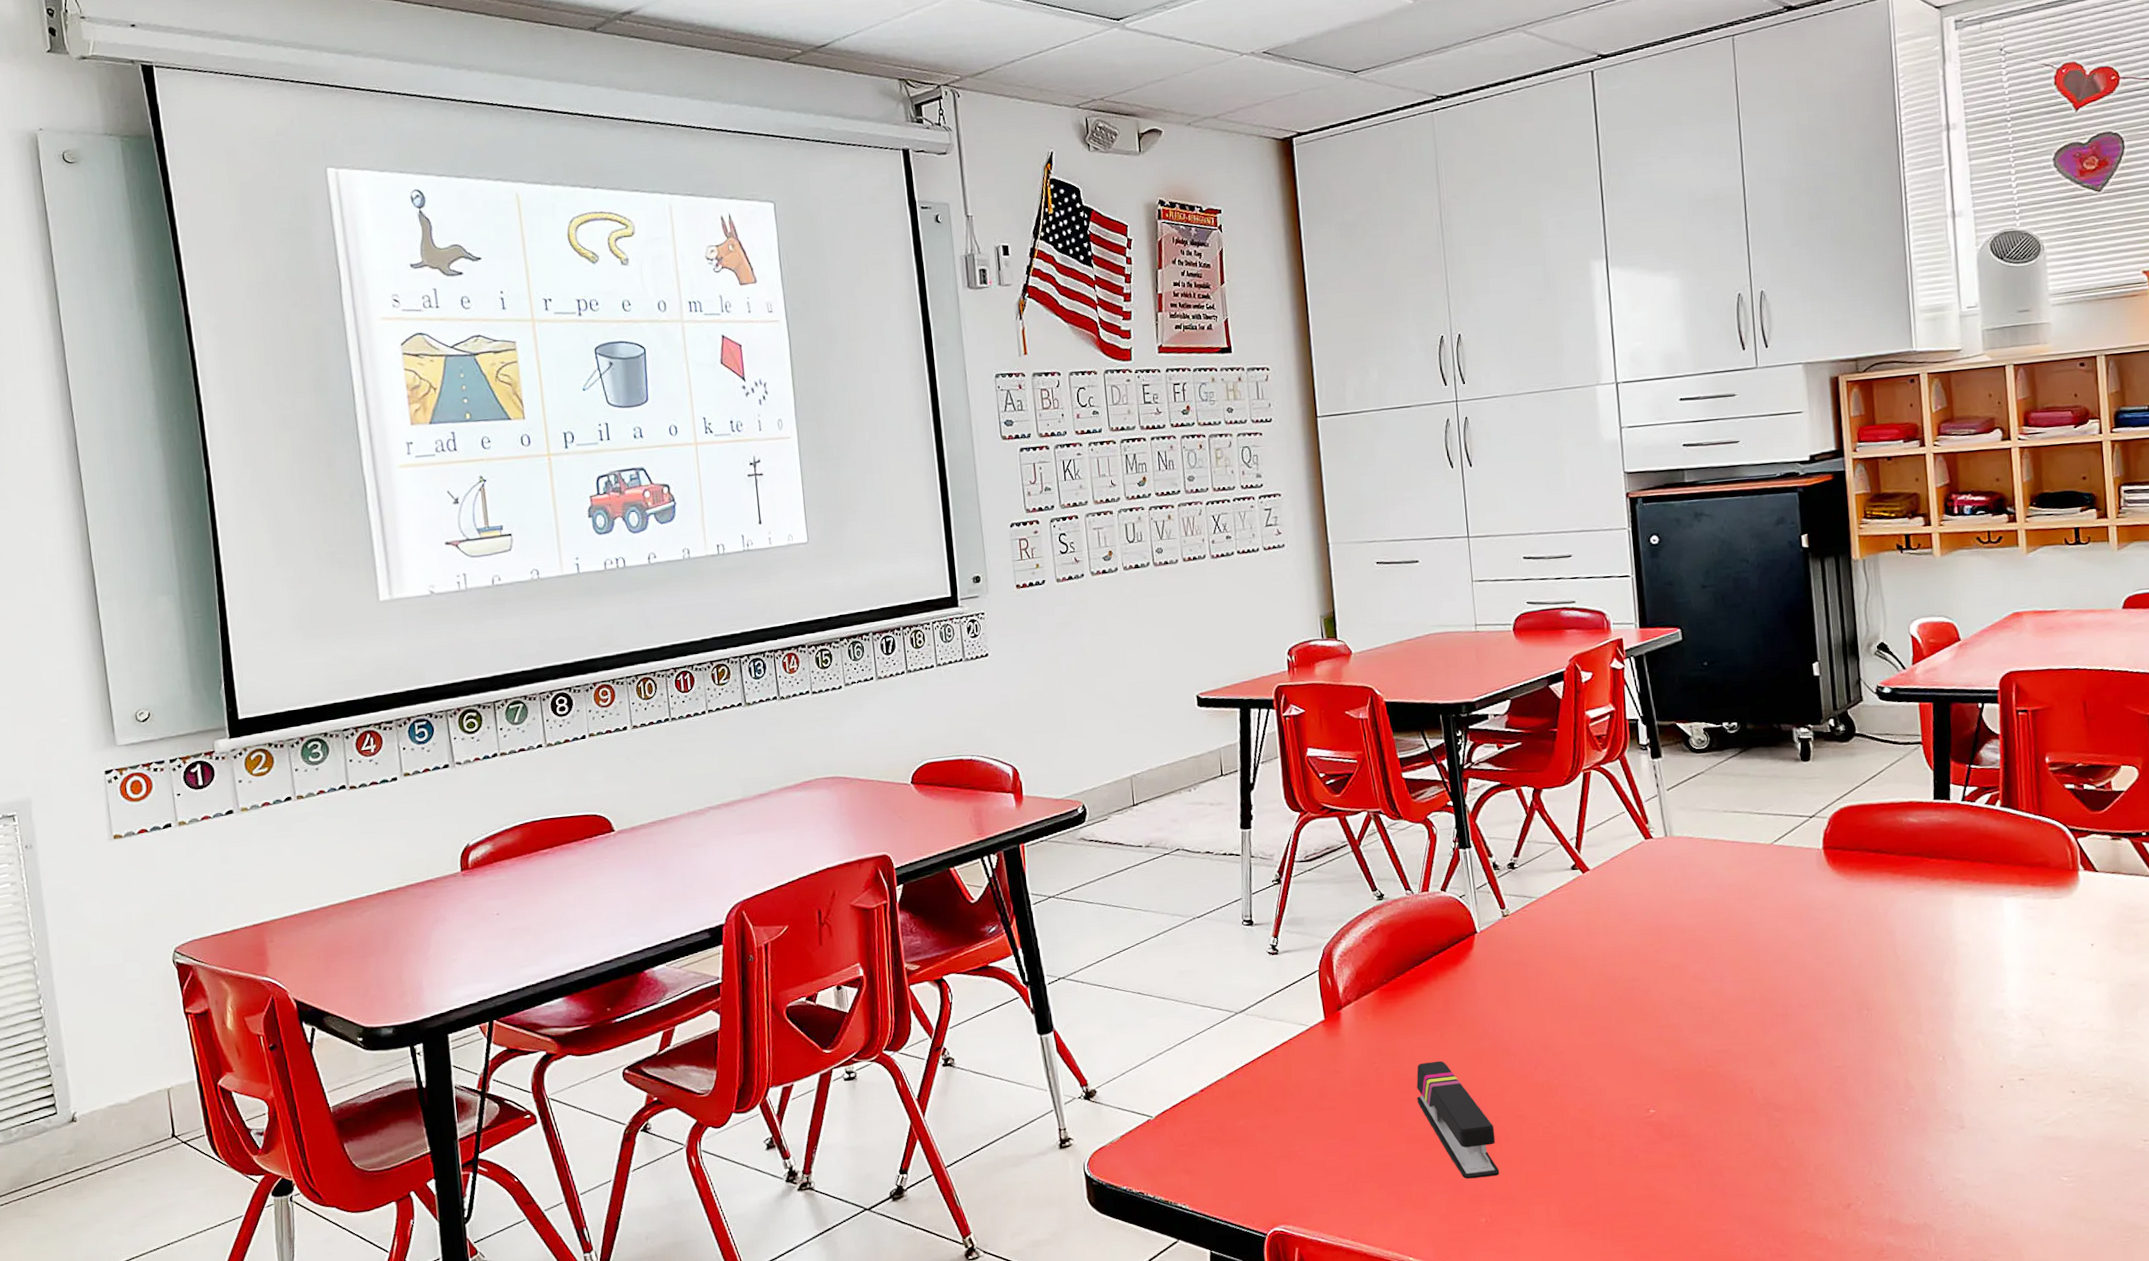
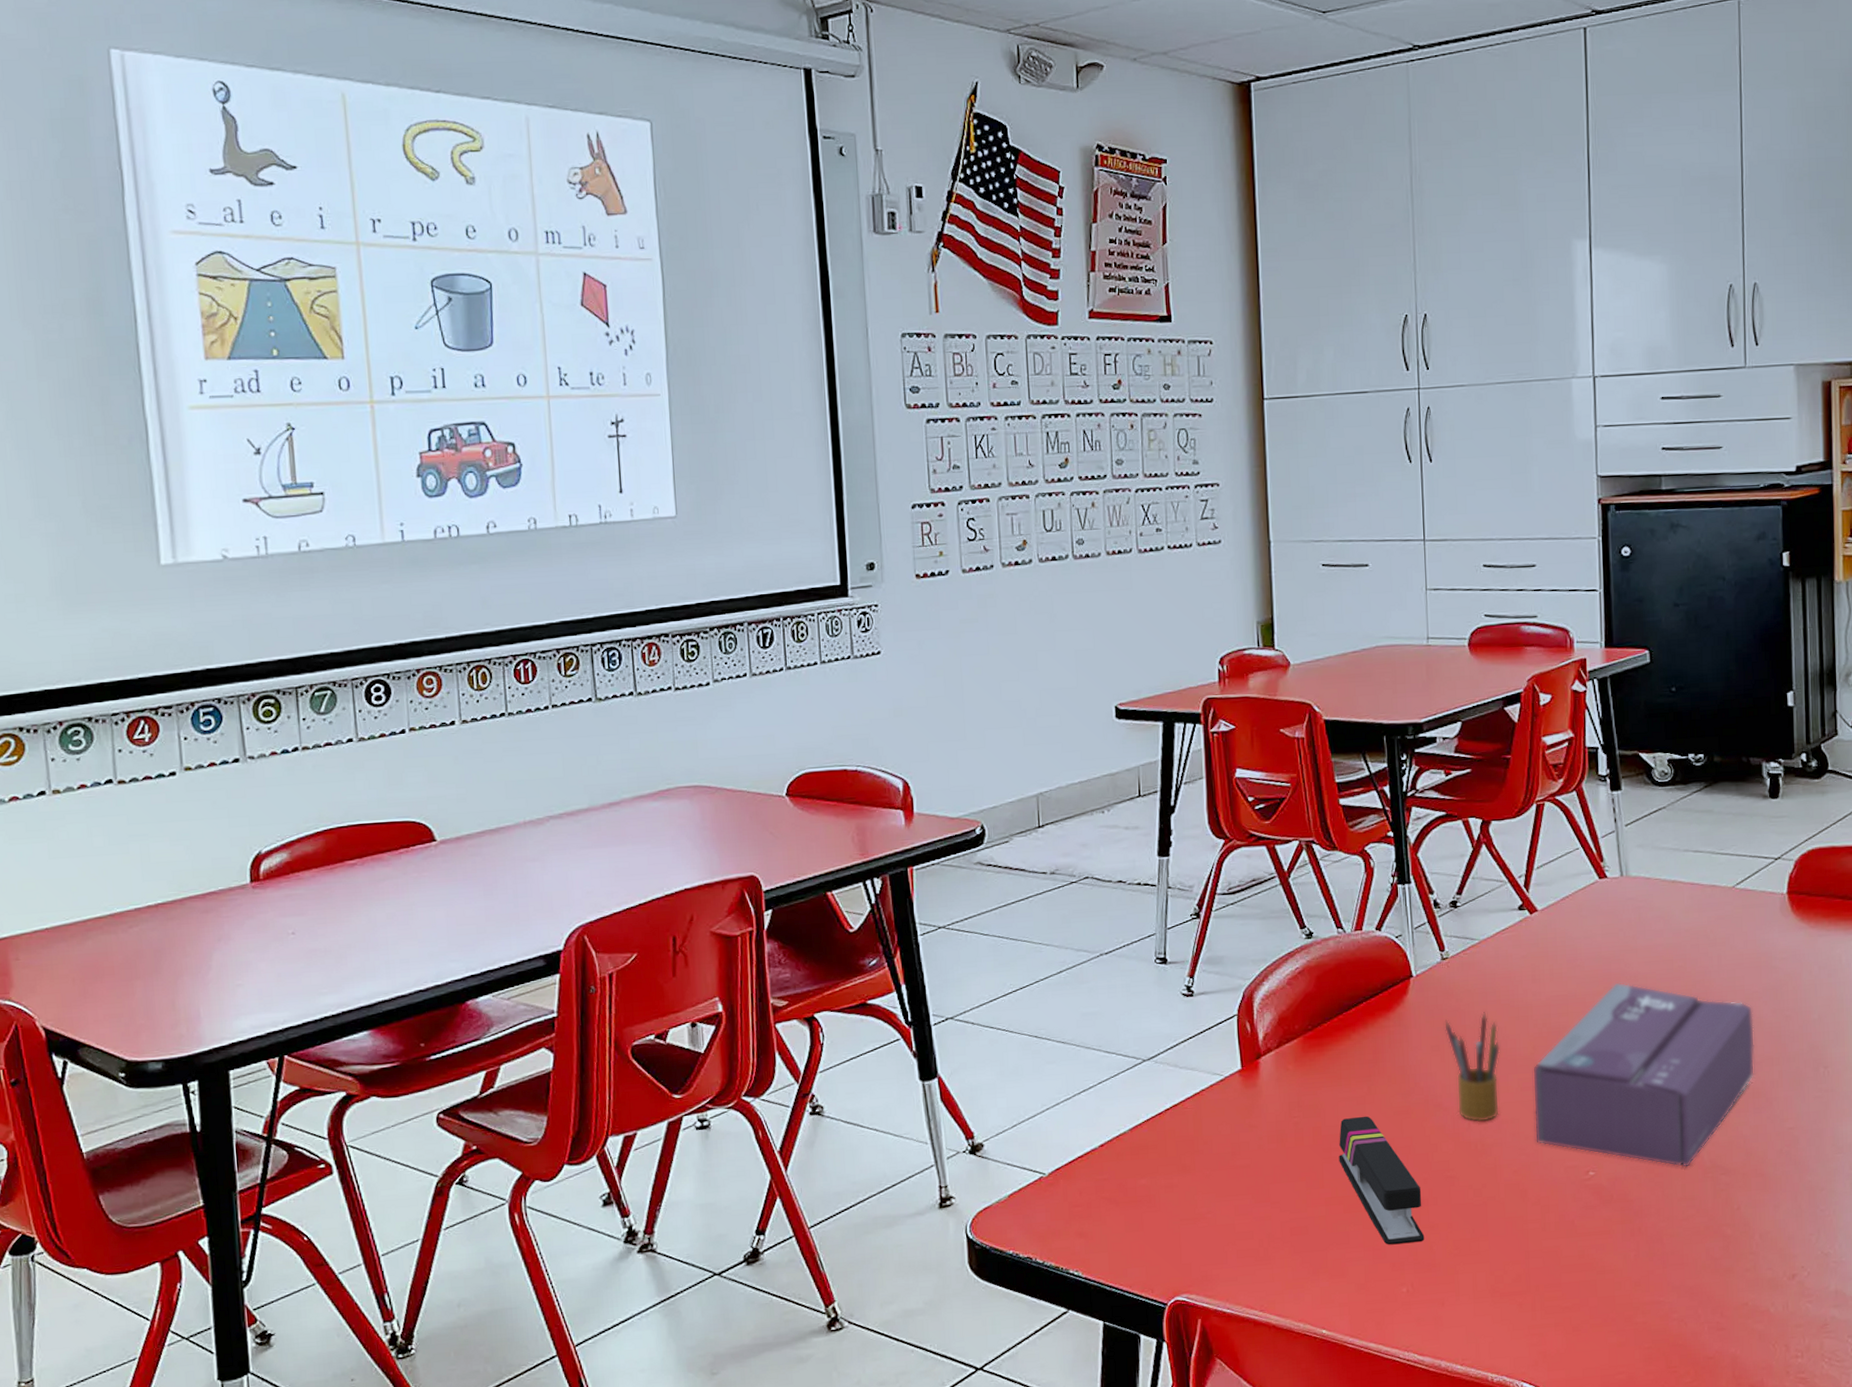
pencil box: none [1507,964,1564,1065] -> present [1443,1012,1501,1122]
tissue box: none [1591,934,1801,1105] -> present [1532,982,1755,1168]

